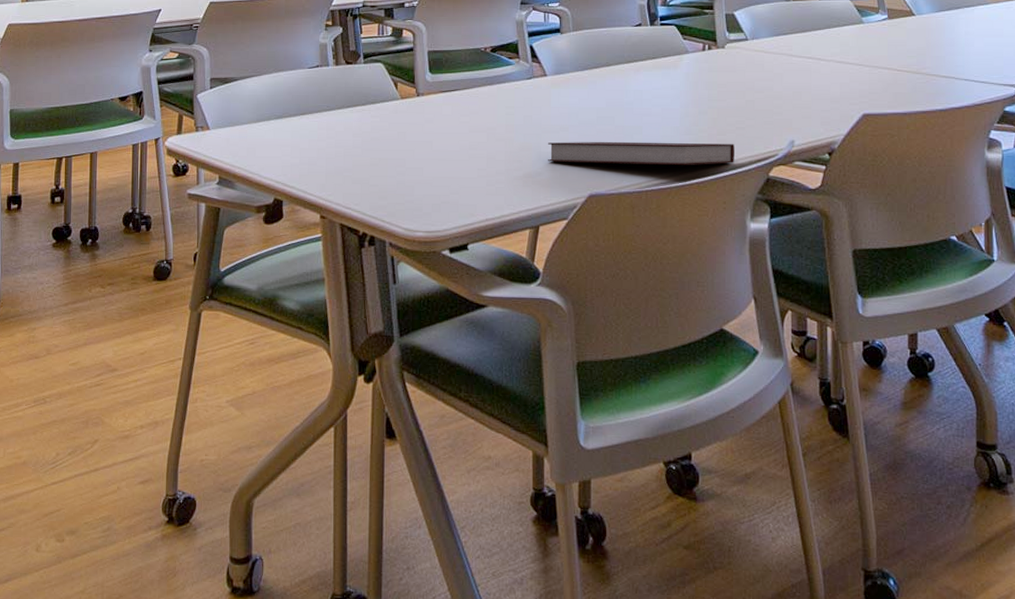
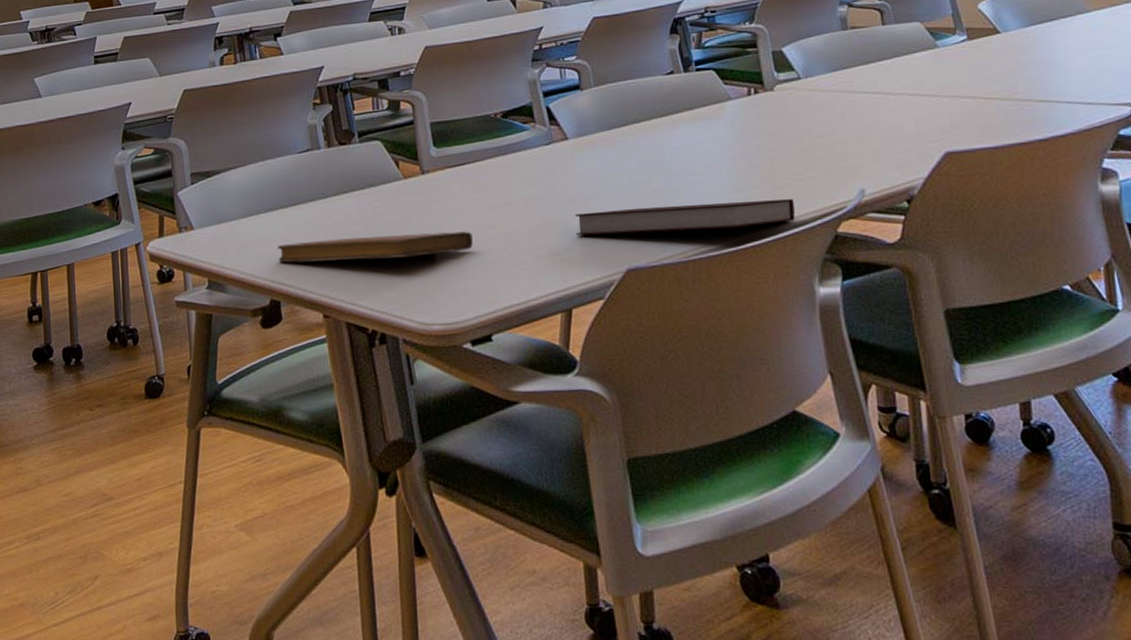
notebook: none [284,148,457,170] -> present [278,231,473,263]

